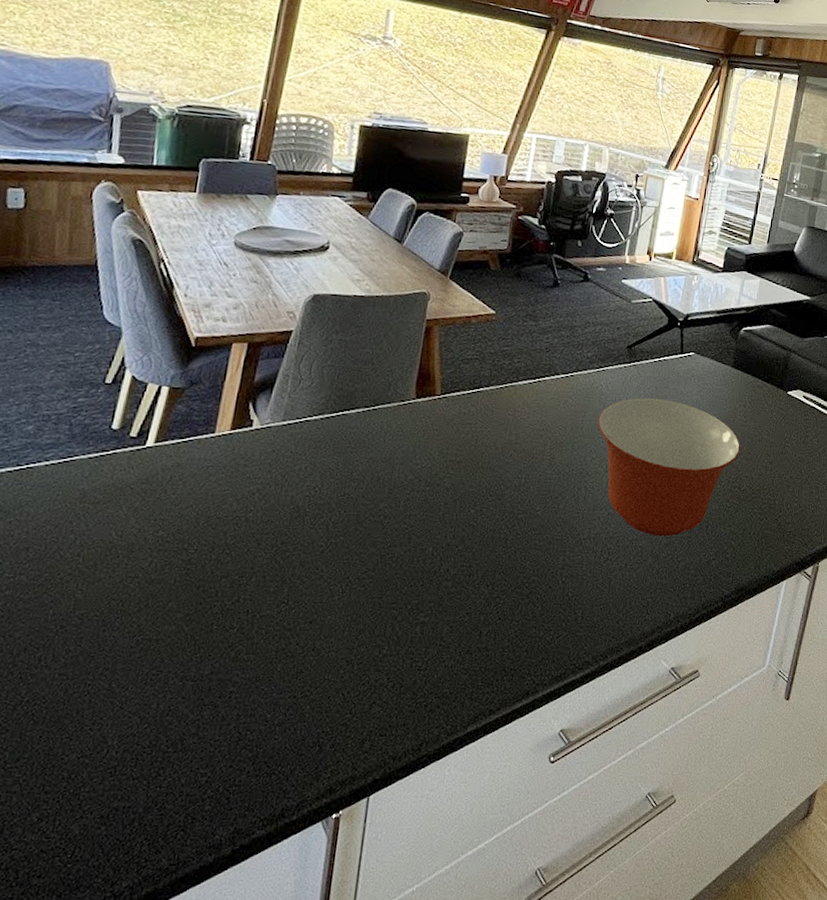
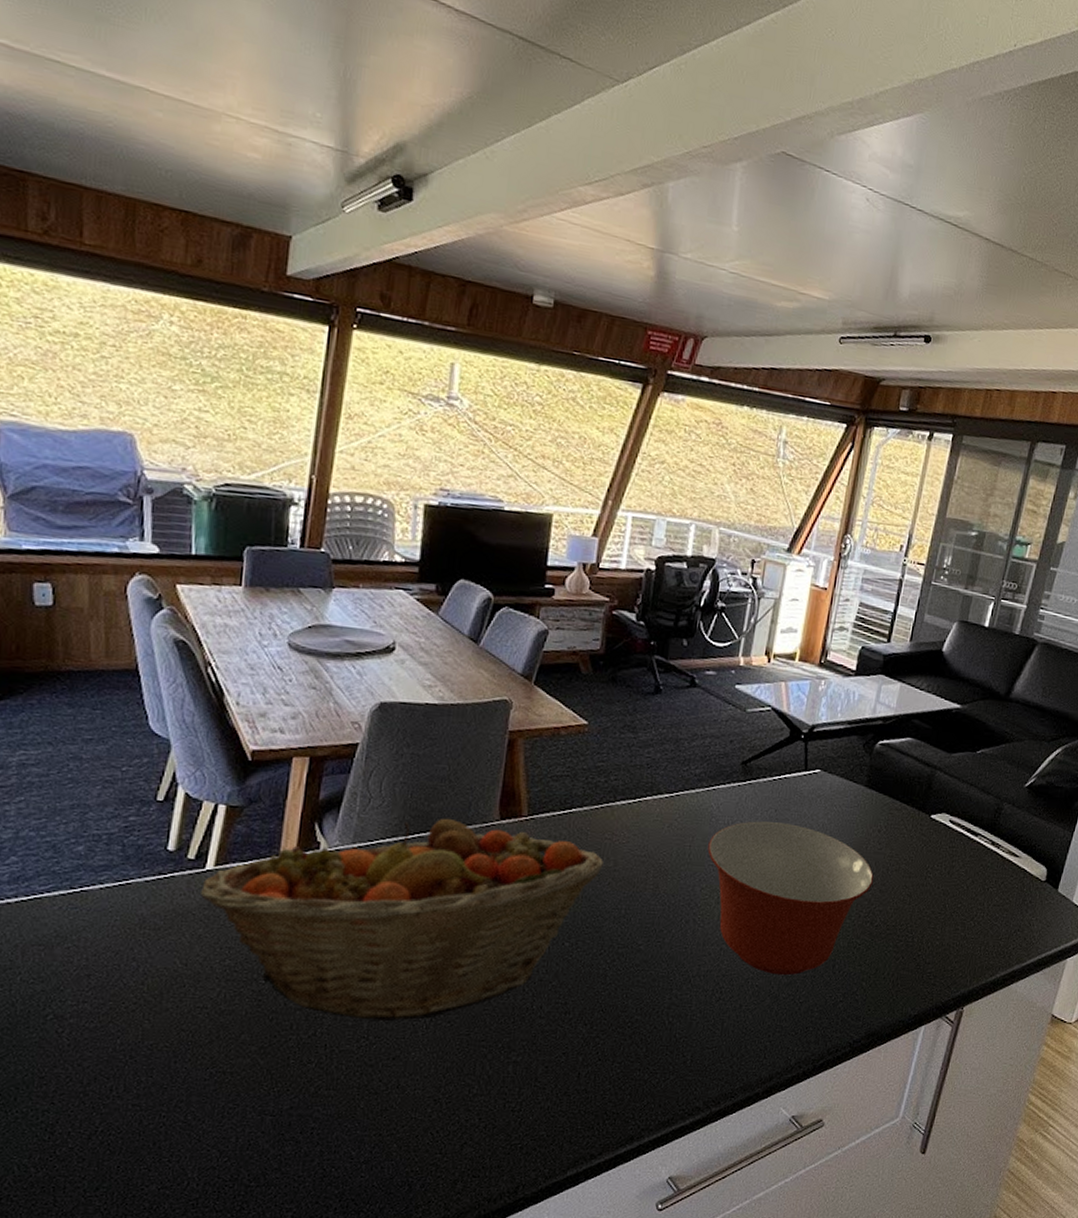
fruit basket: none [138,397,507,587] -> present [199,818,603,1022]

